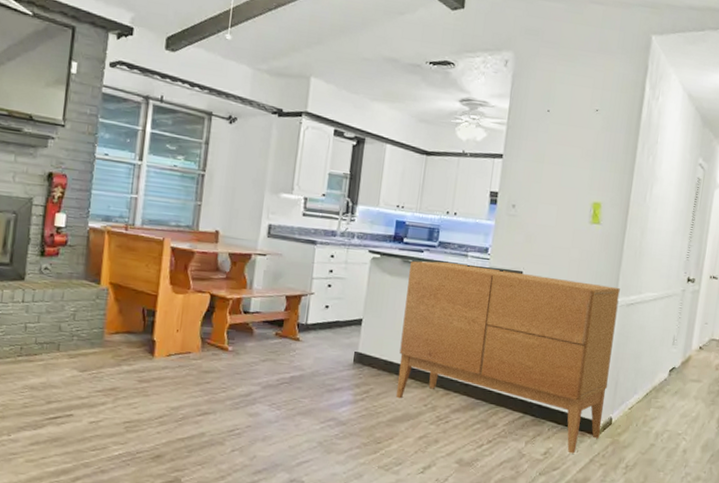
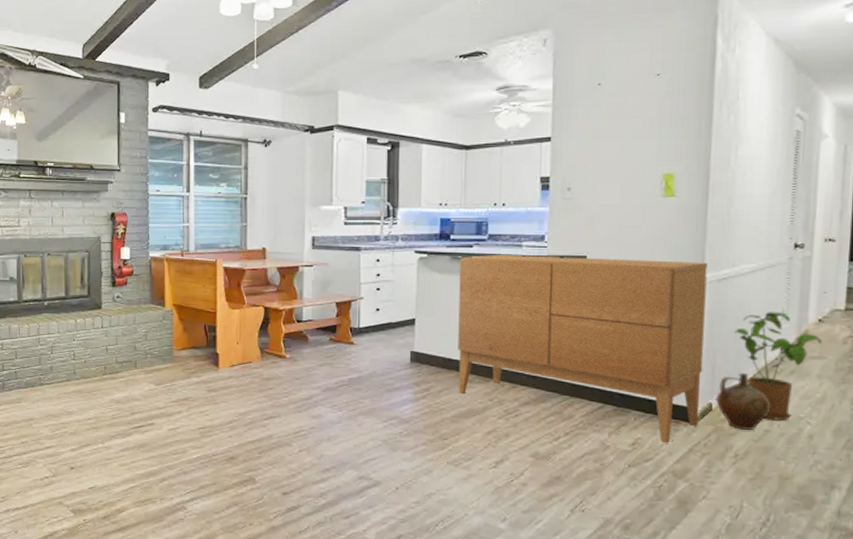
ceramic jug: none [615,390,658,444] -> present [716,372,771,430]
house plant: none [635,337,700,436] -> present [734,312,822,421]

